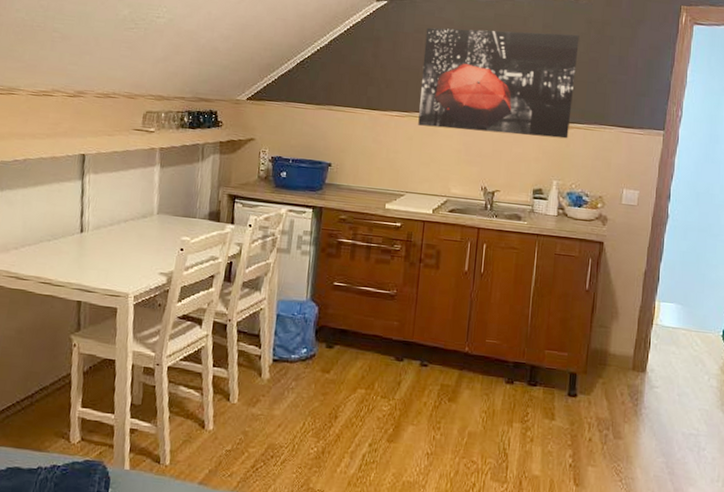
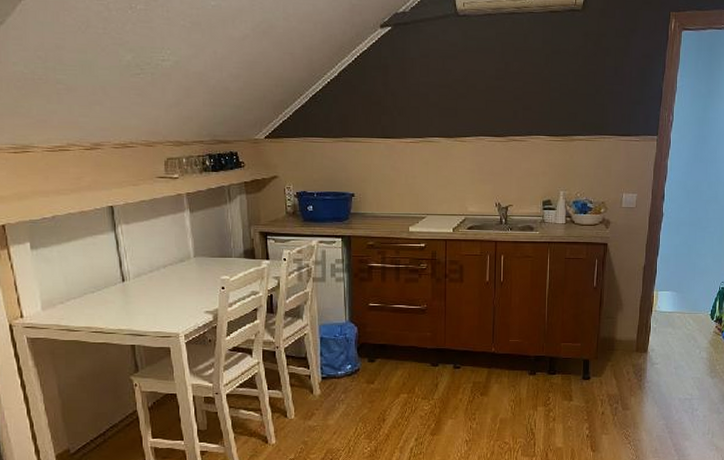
wall art: present [418,27,580,139] -> none [431,48,577,151]

